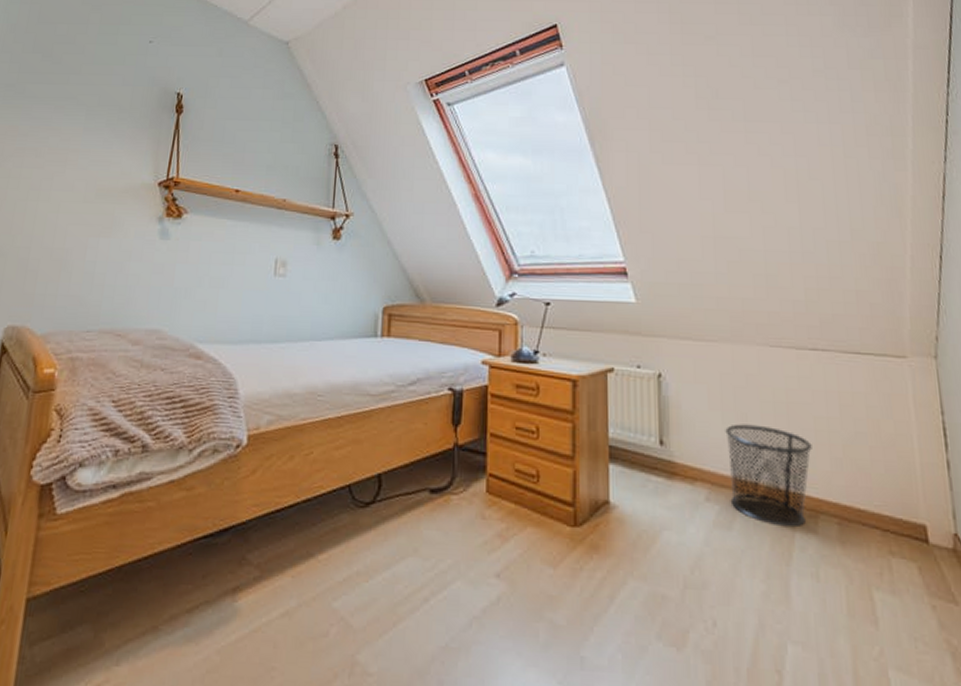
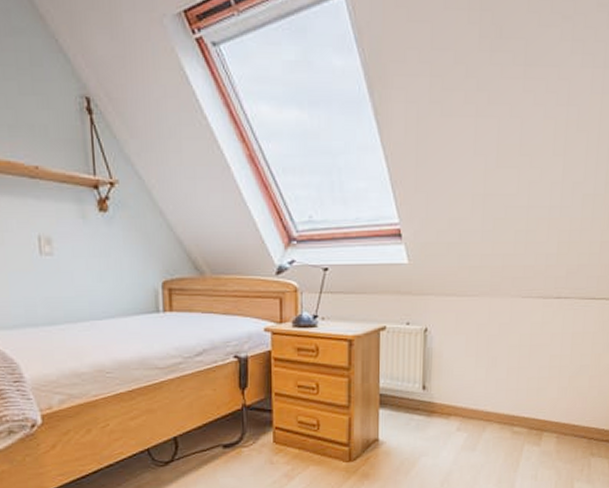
waste bin: present [725,424,812,528] -> none [476,366,545,444]

